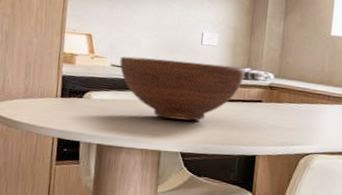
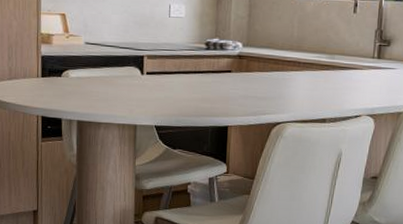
fruit bowl: present [119,56,245,121] -> none [93,33,214,94]

